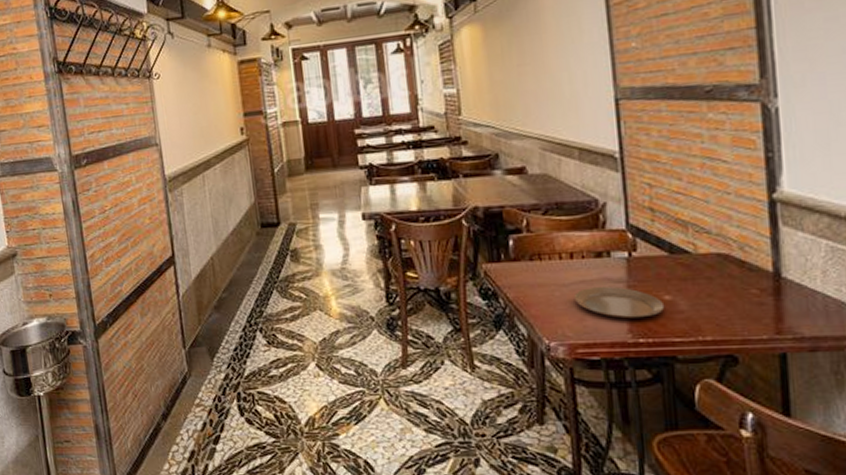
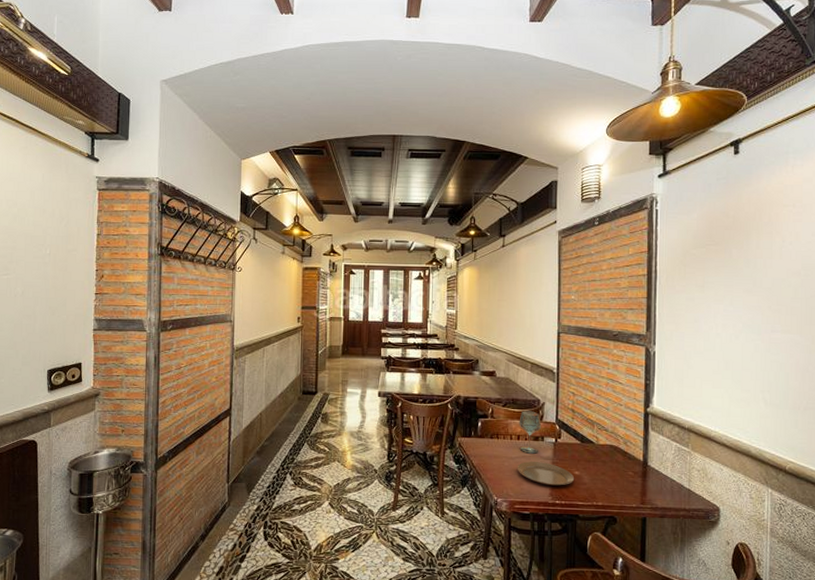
wine glass: none [569,216,606,277] -> present [519,411,542,454]

